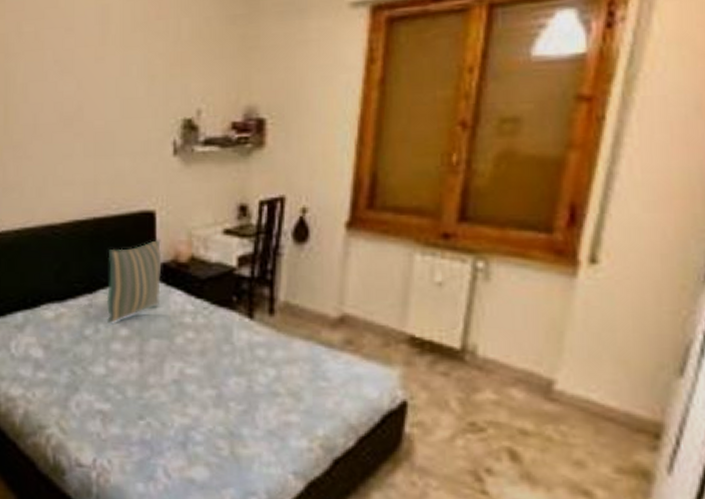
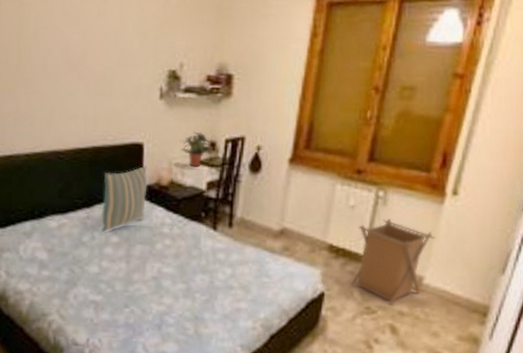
potted plant: none [200,193,242,238] -> present [179,131,212,167]
laundry basket: none [444,299,567,420] -> present [350,218,435,305]

